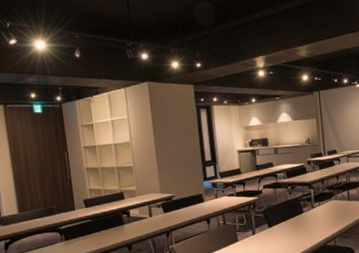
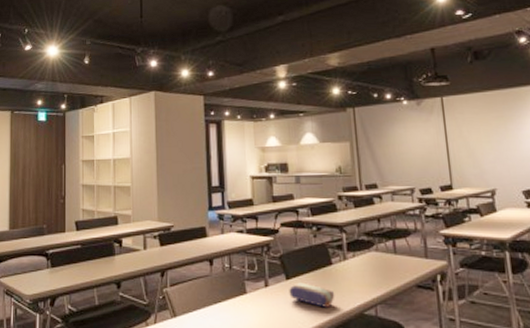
pencil case: none [271,228,306,245] -> present [289,282,335,309]

